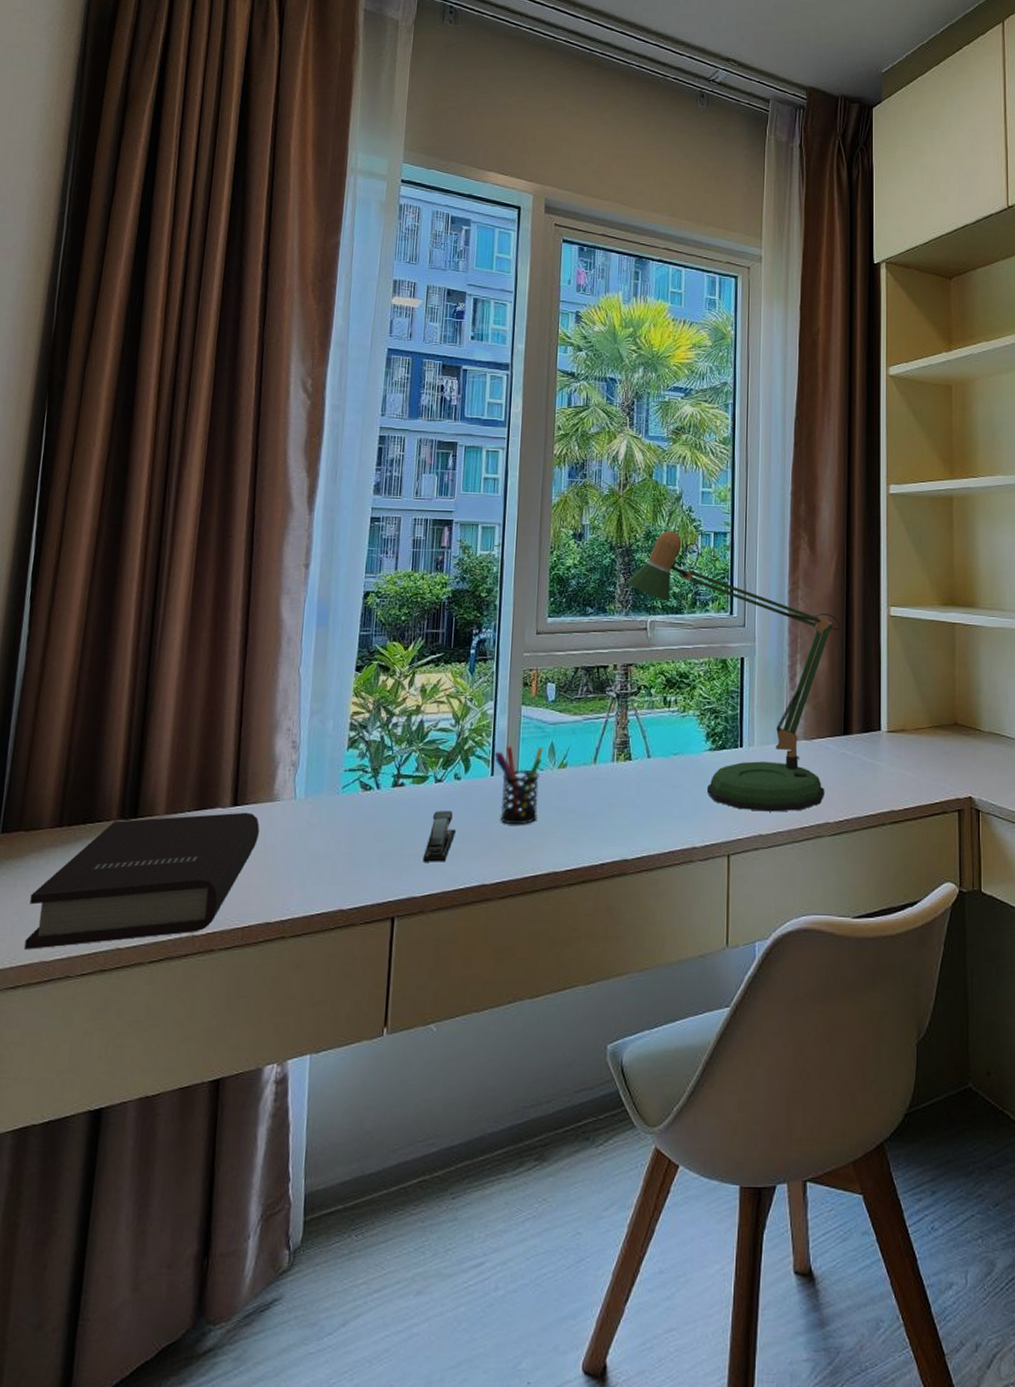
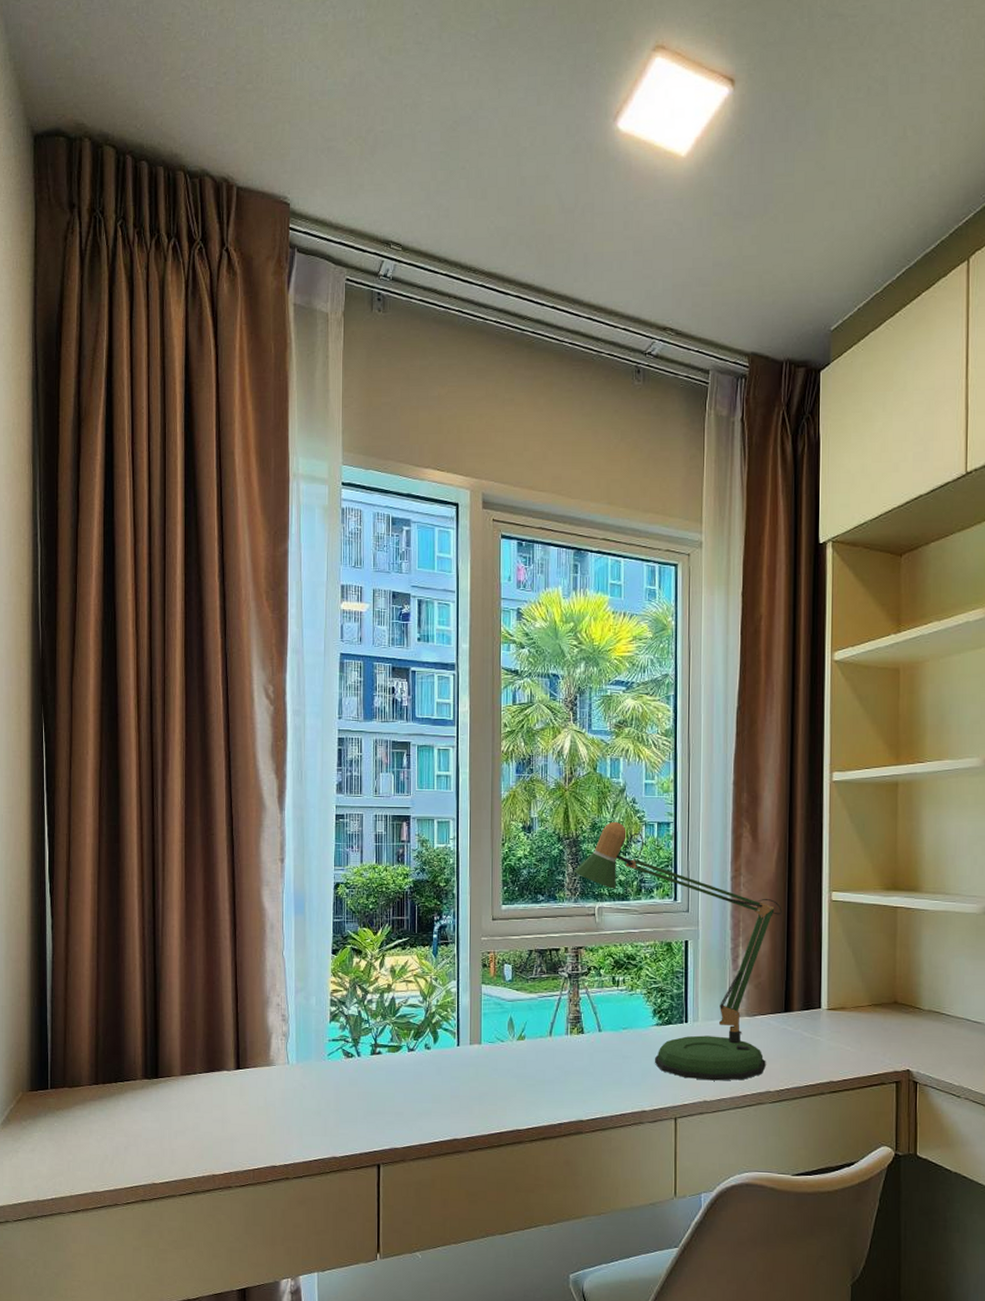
book: present [24,812,260,949] -> none [80,1074,261,1182]
stapler: present [423,811,455,862] -> none [401,1076,428,1119]
pen holder: present [494,746,543,825] -> none [459,1020,503,1089]

